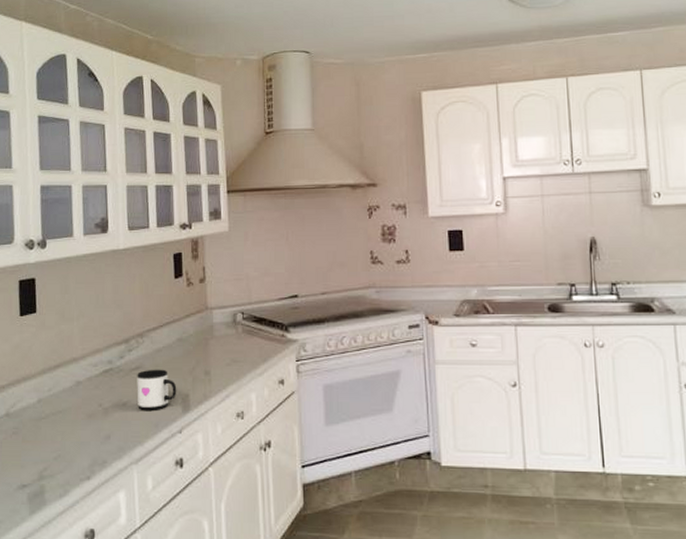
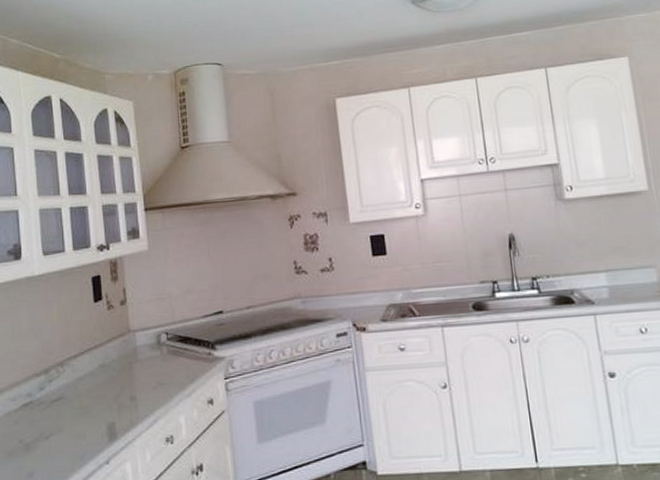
mug: present [137,369,177,410] -> none [59,398,102,443]

